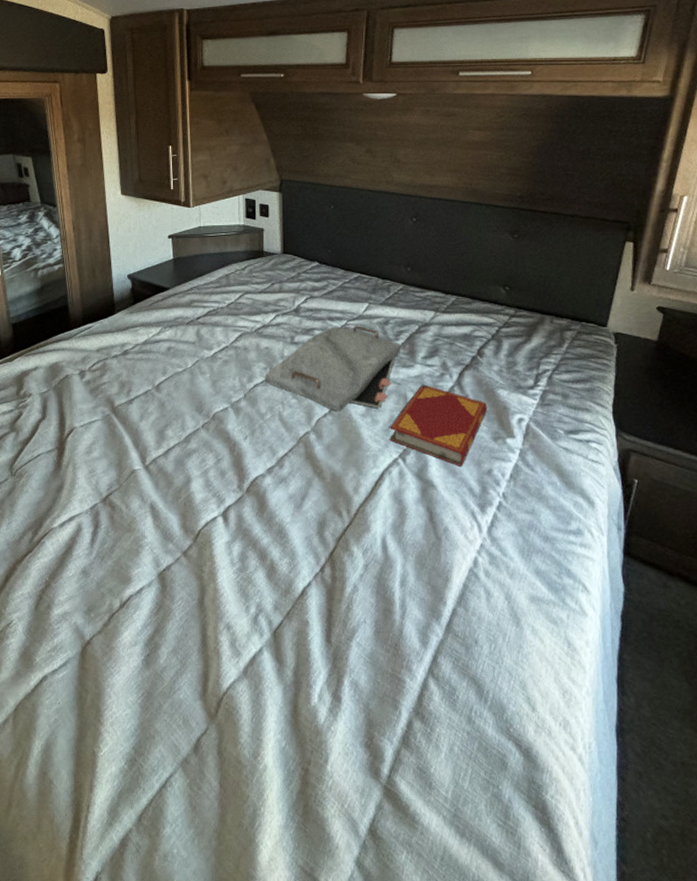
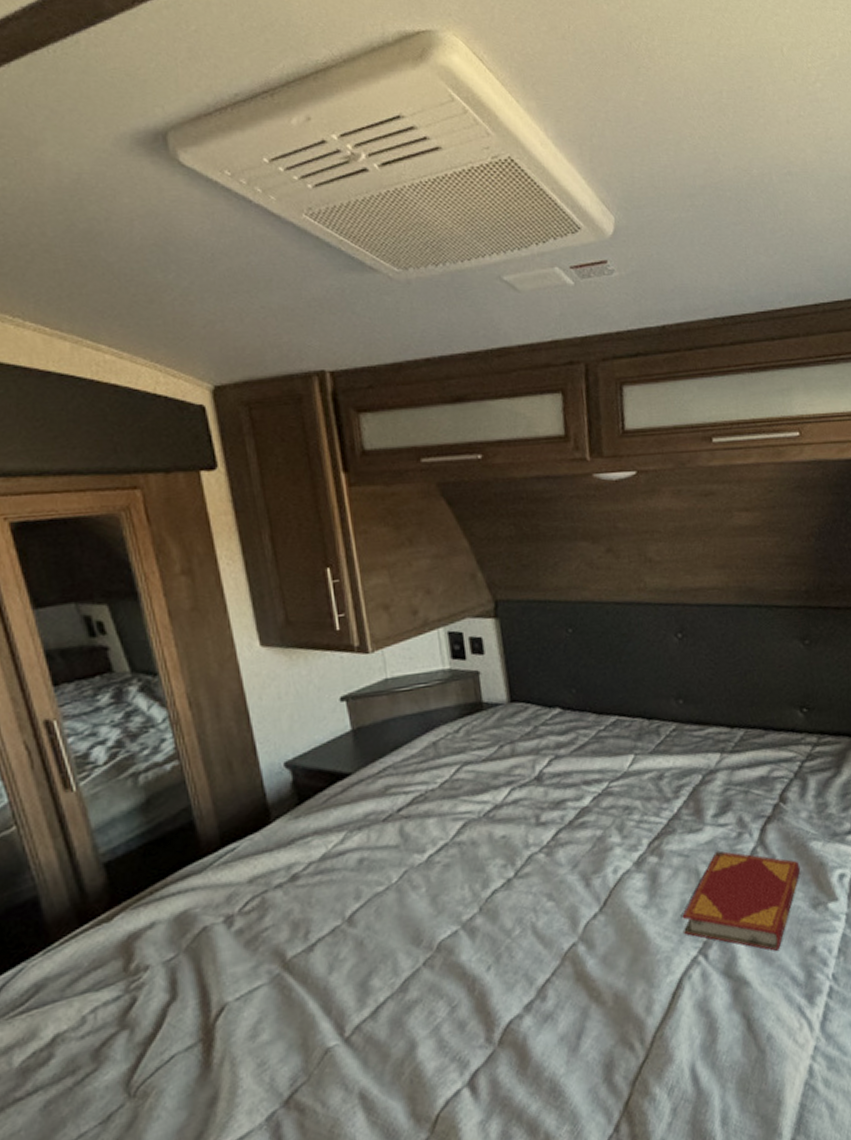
serving tray: present [265,325,401,412] -> none [505,786,684,909]

